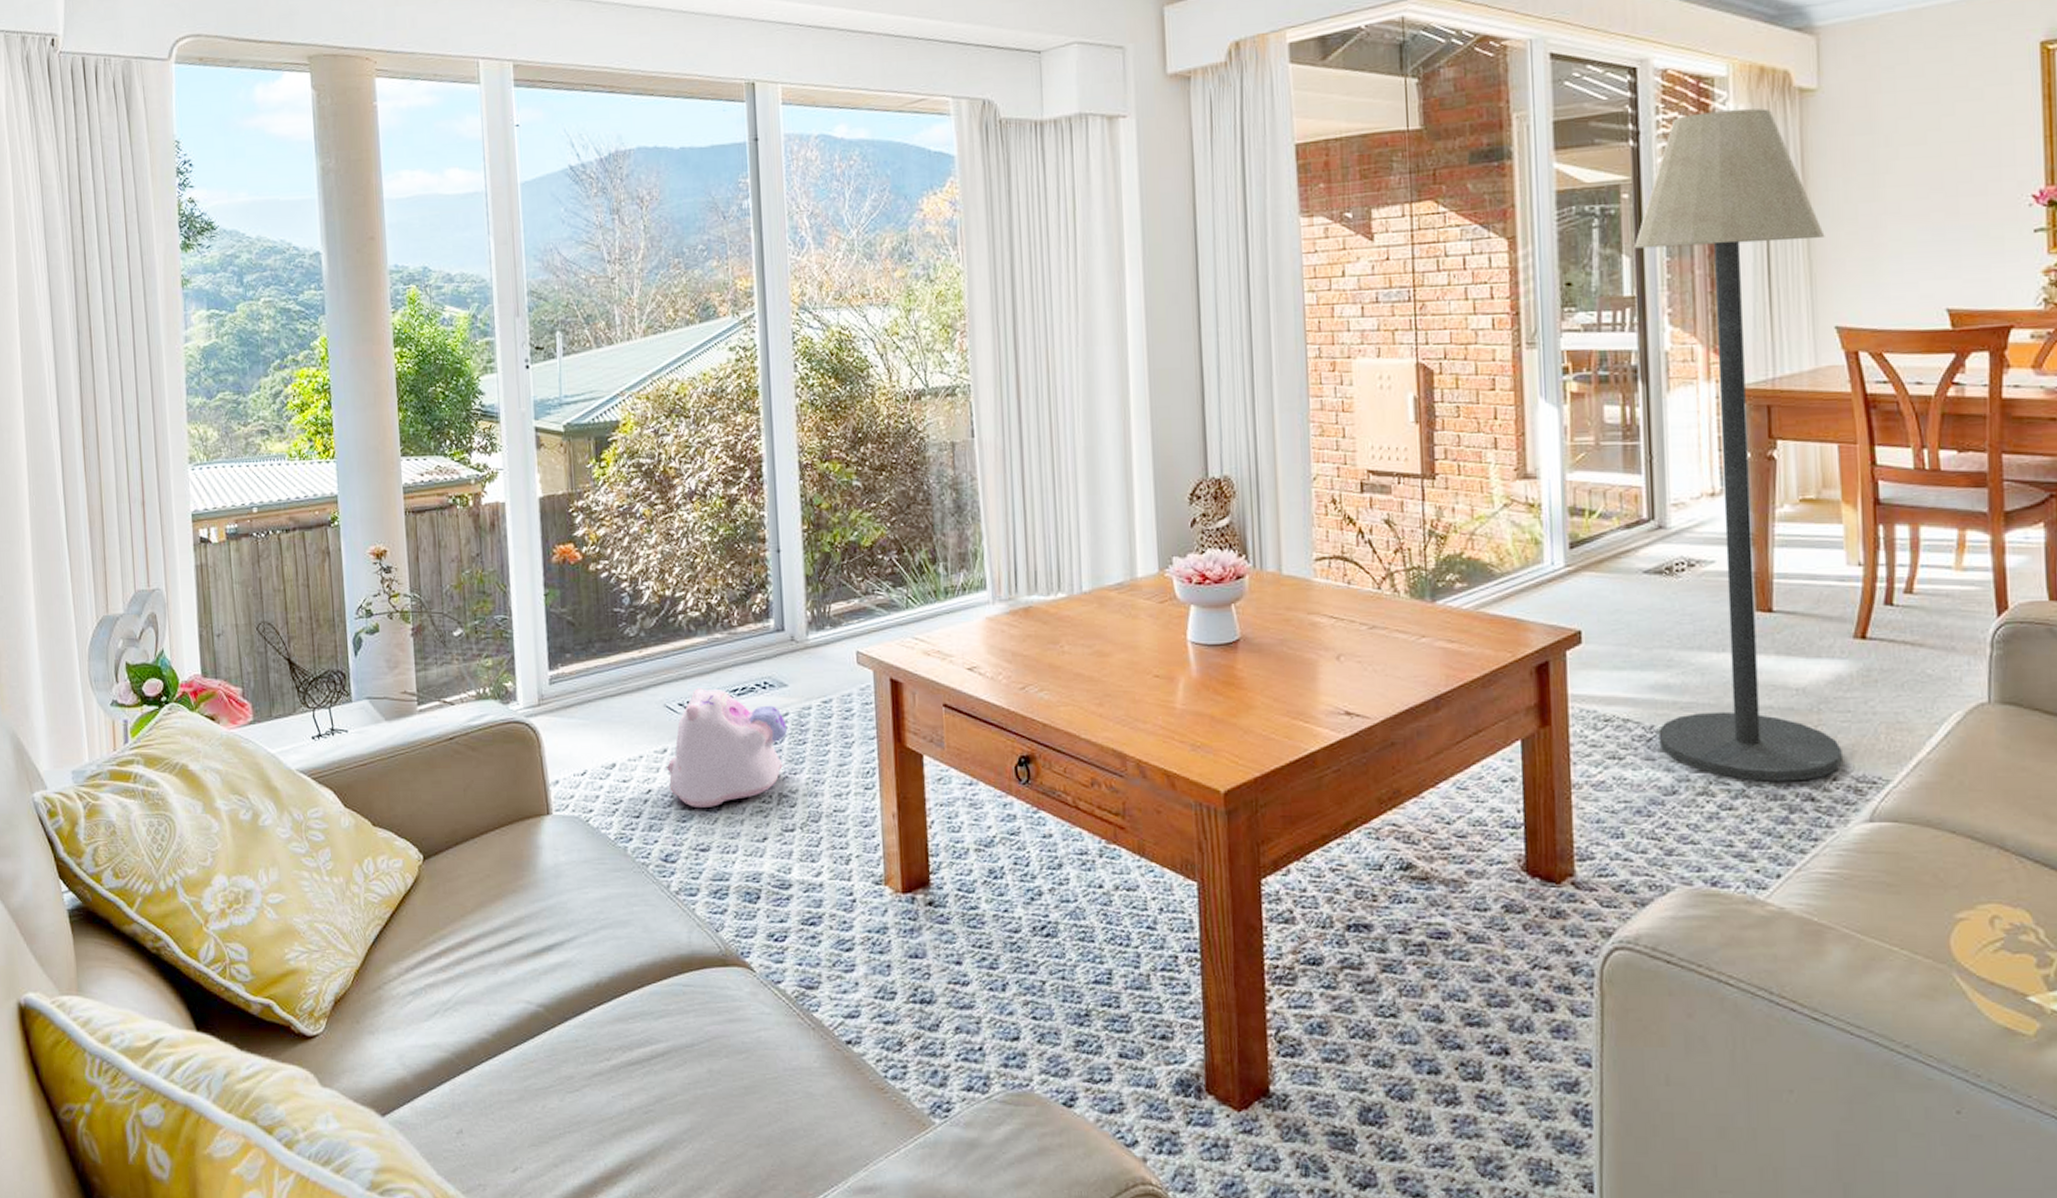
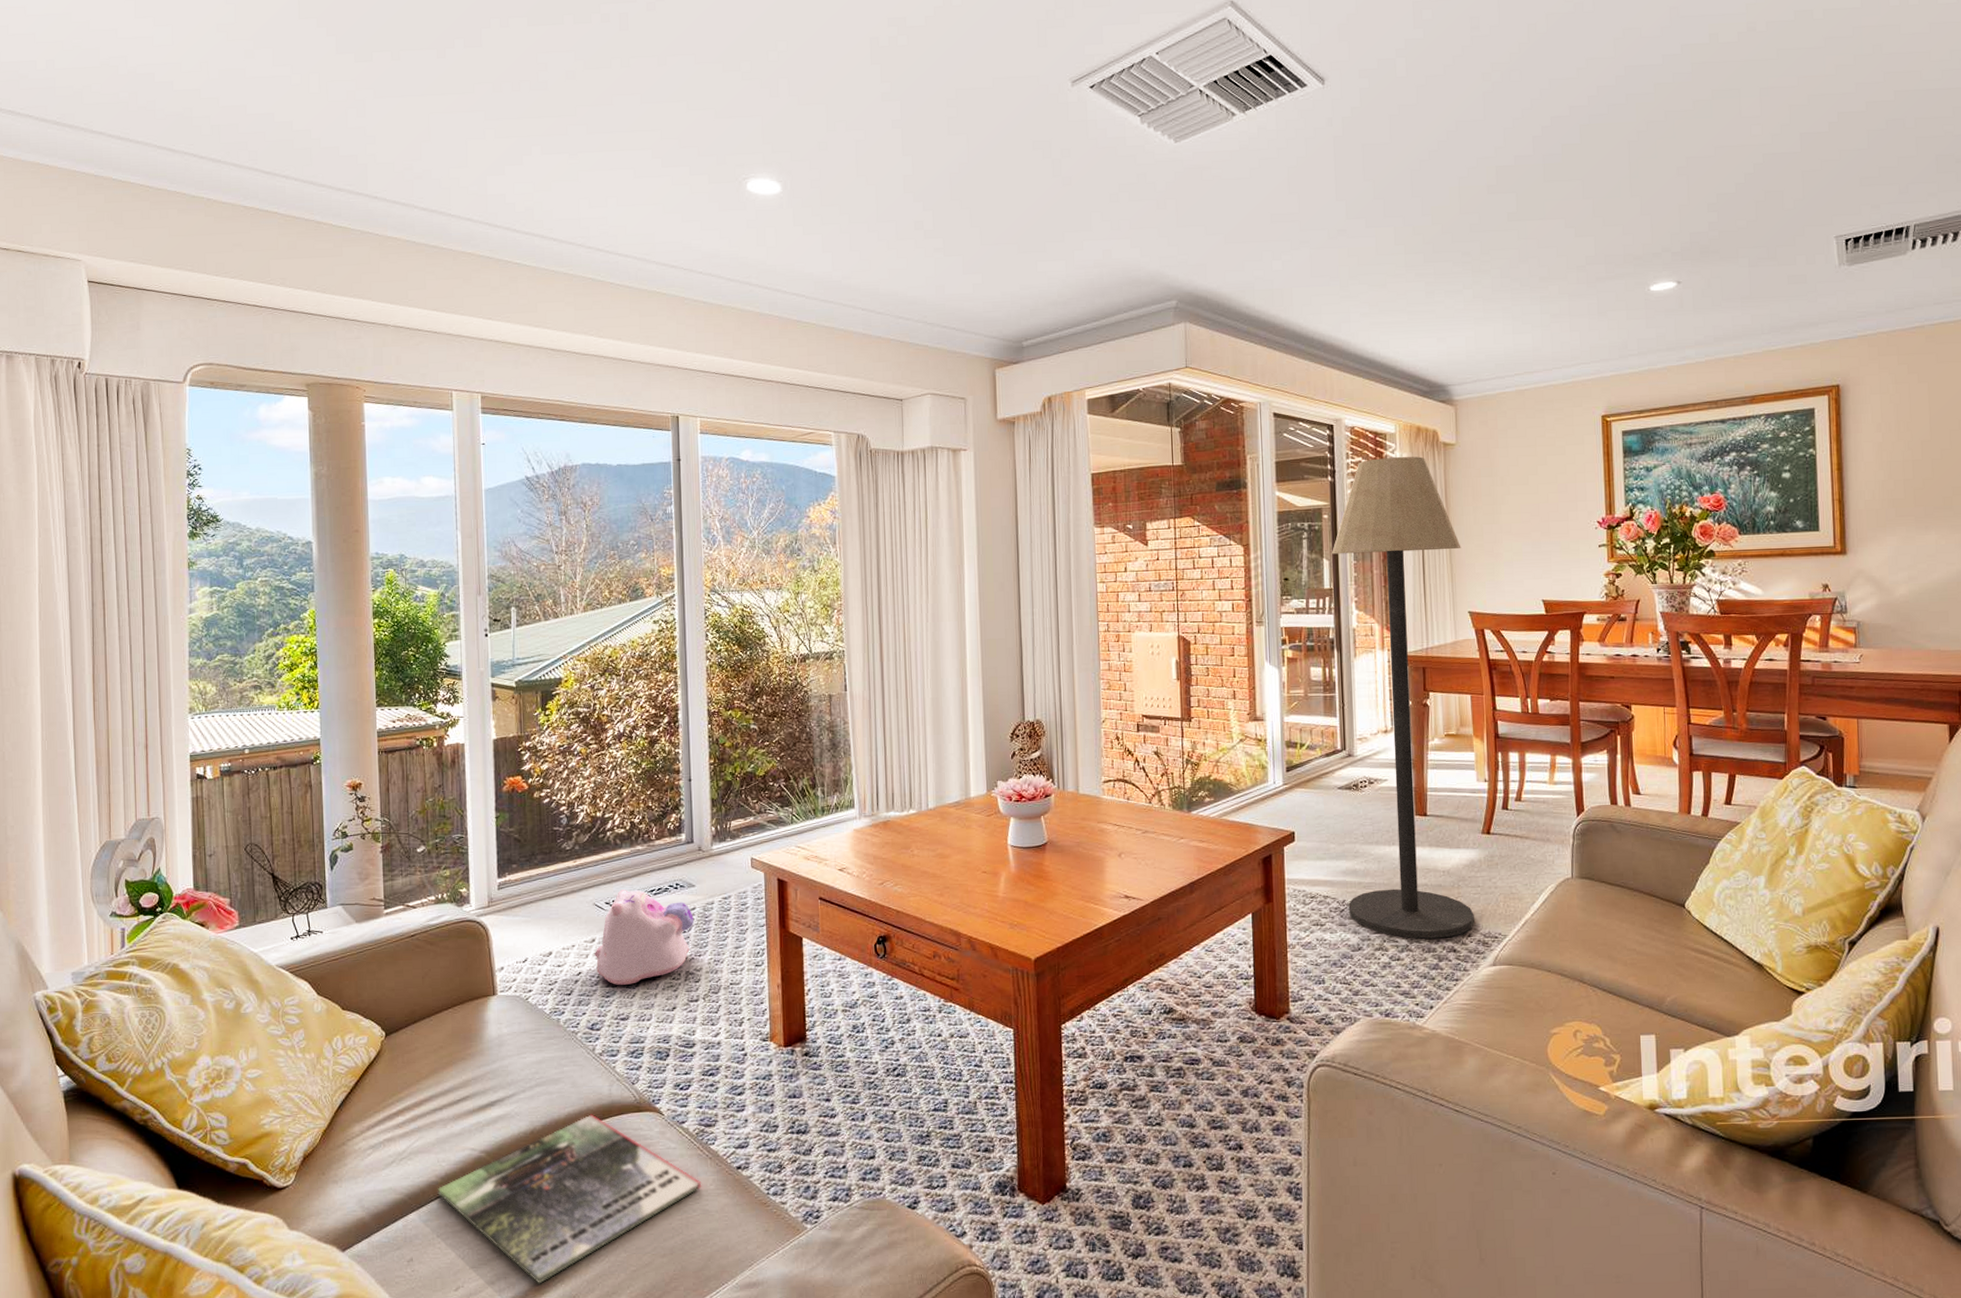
magazine: none [488,966,804,1171] -> present [437,1114,702,1284]

